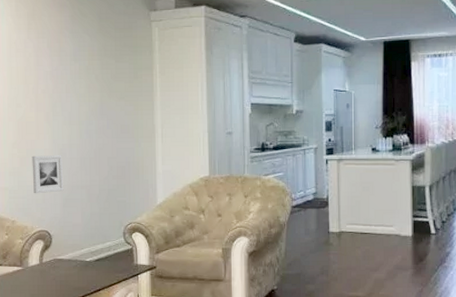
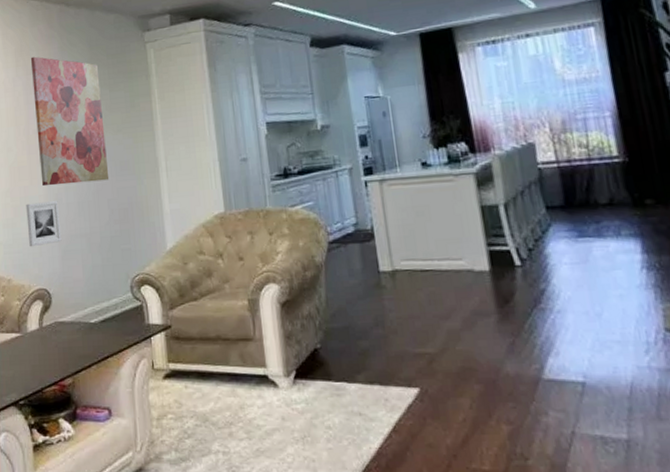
wall art: none [42,21,110,142] -> present [30,56,109,187]

